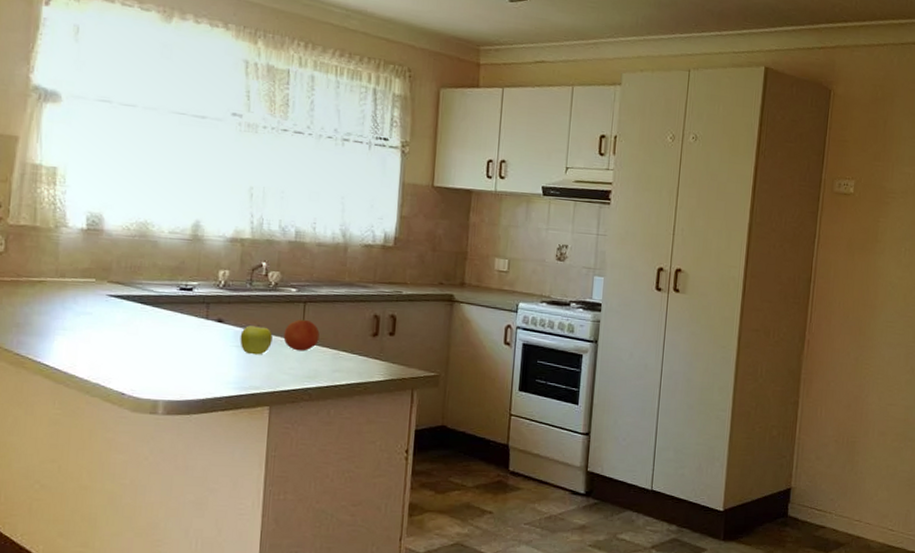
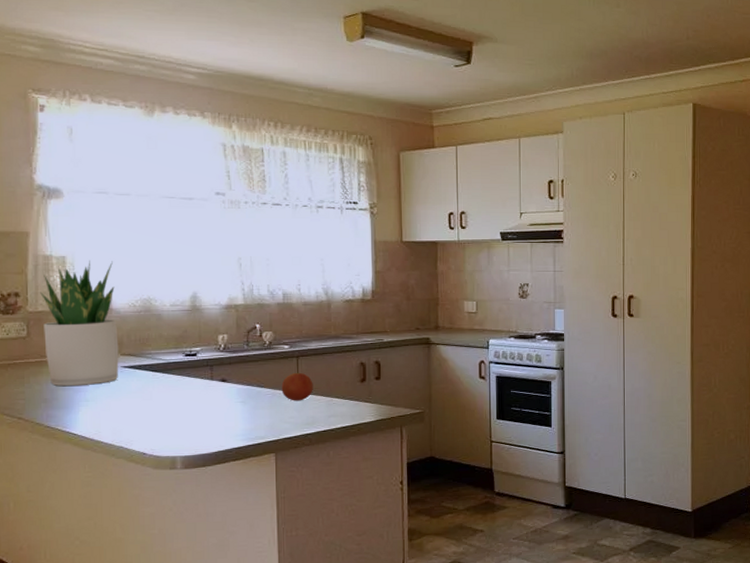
planter: none [23,173,109,312] -> present [40,260,119,387]
fruit: present [240,325,273,355] -> none [243,381,272,408]

